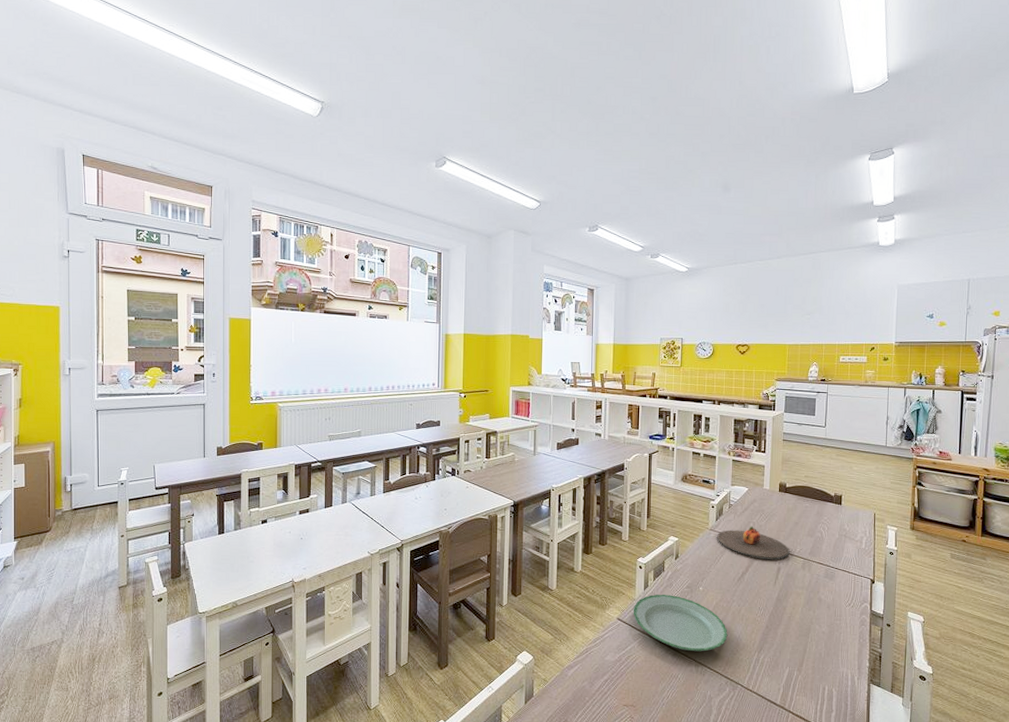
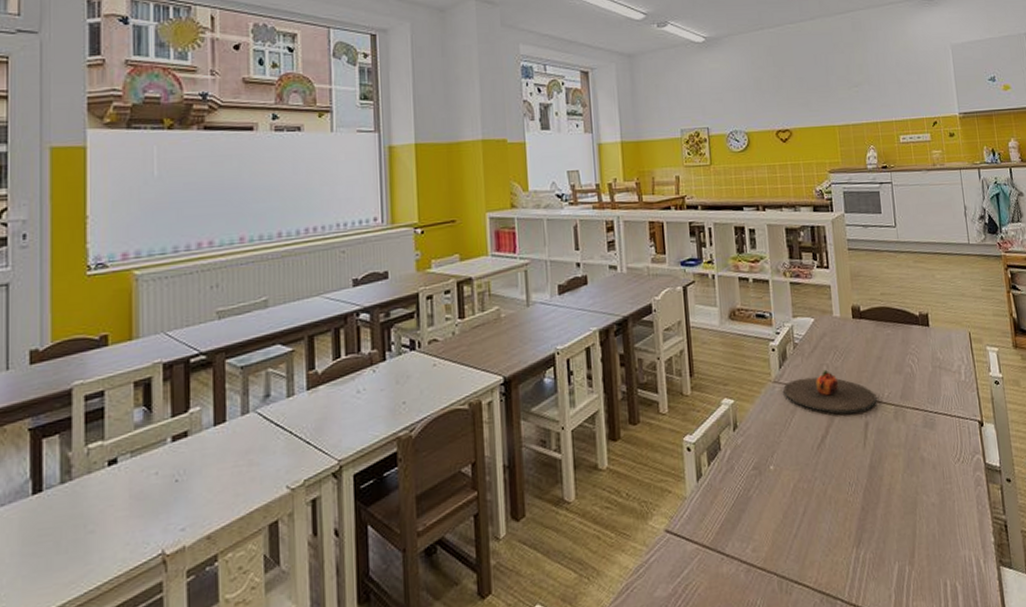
plate: present [633,594,728,652] -> none [685,483,815,563]

